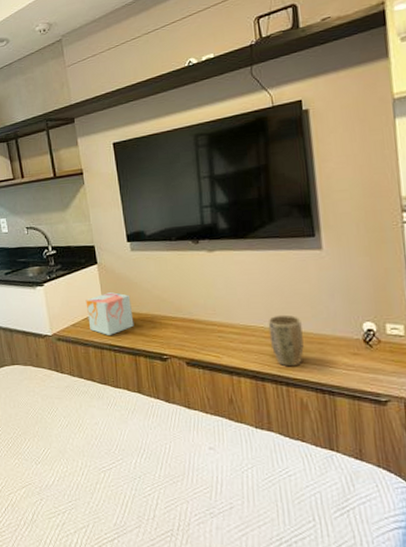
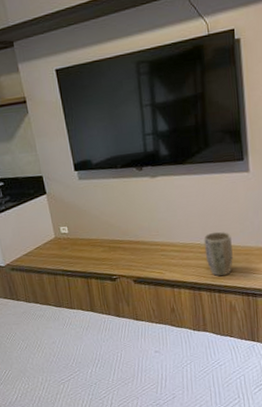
decorative box: present [85,292,134,335] -> none [37,220,85,262]

